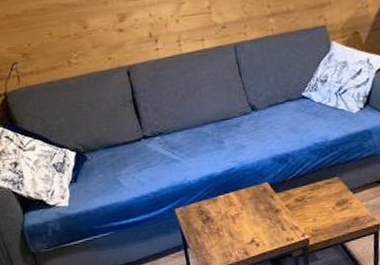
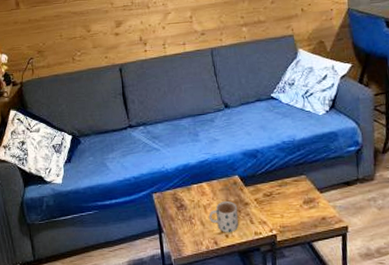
mug: none [237,209,270,242] -> present [208,200,239,233]

